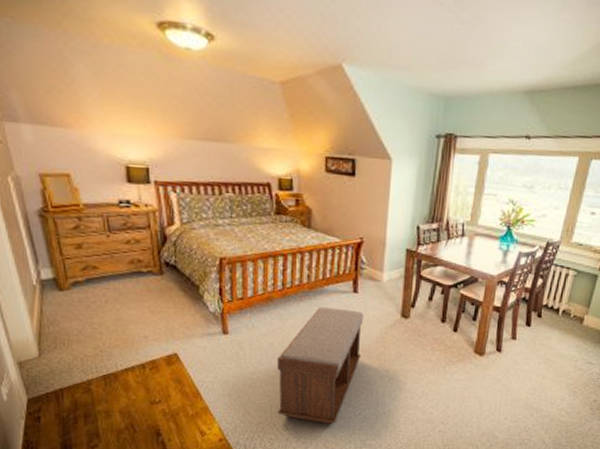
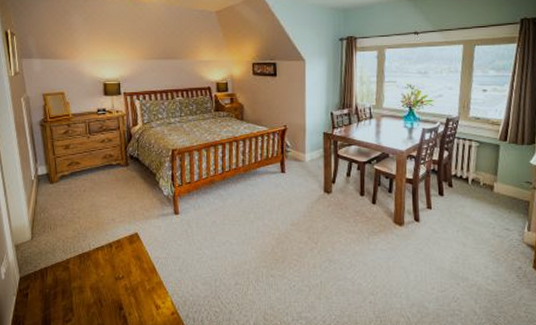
bench: present [277,307,364,425] -> none [220,187,292,297]

